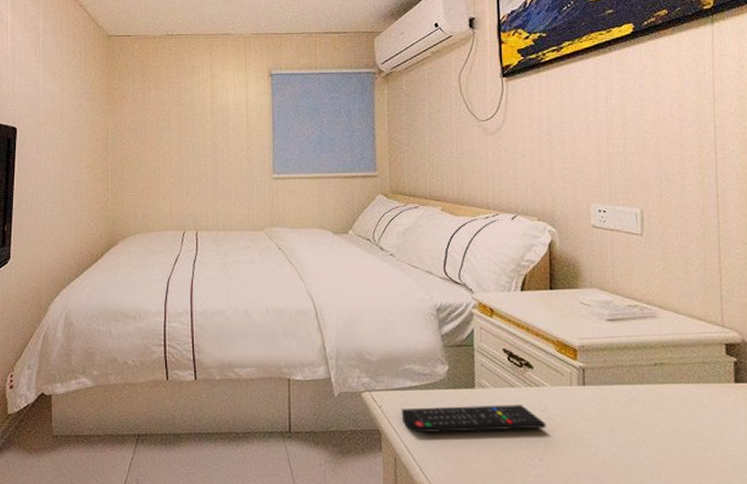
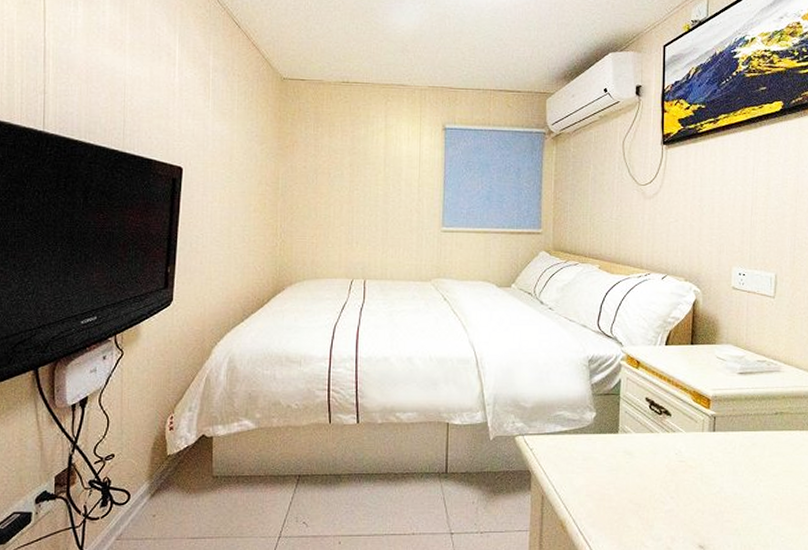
remote control: present [401,405,547,434] -> none [550,448,679,474]

